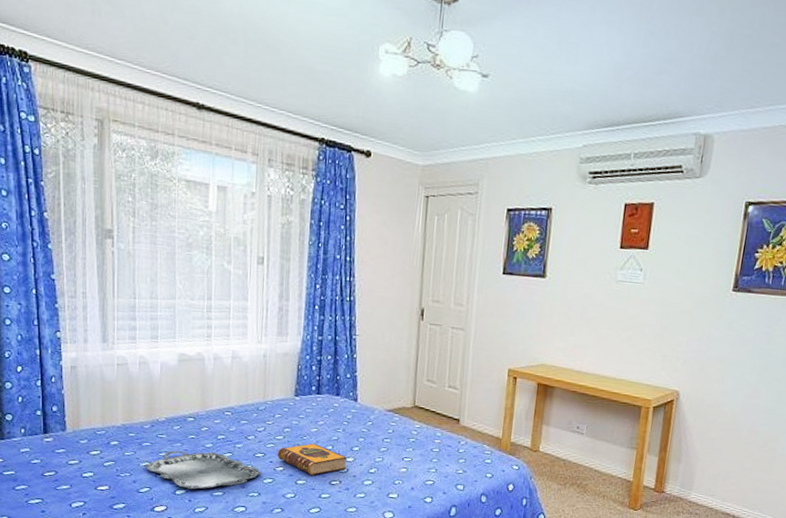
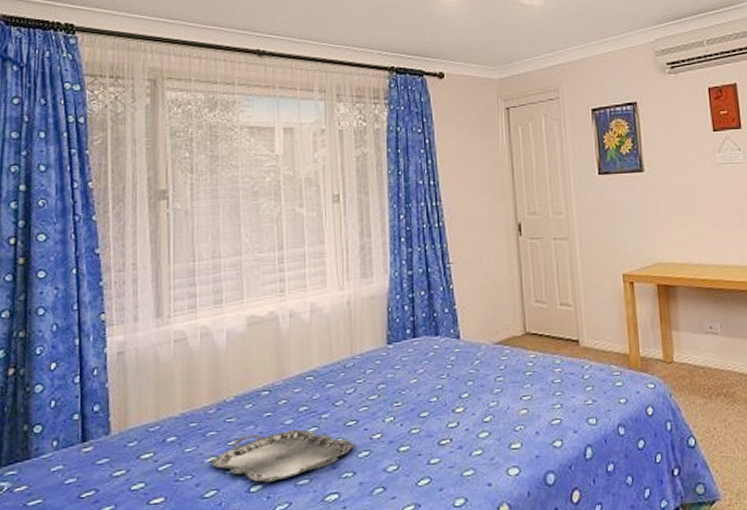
hardback book: present [277,443,348,476] -> none [372,397,457,439]

